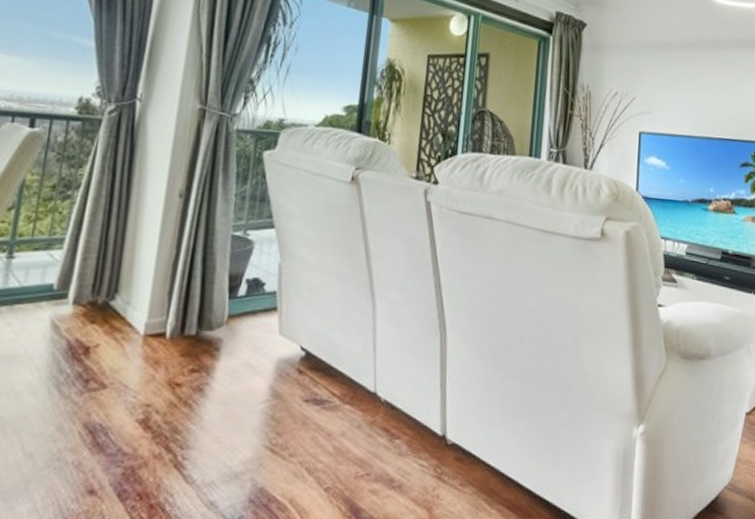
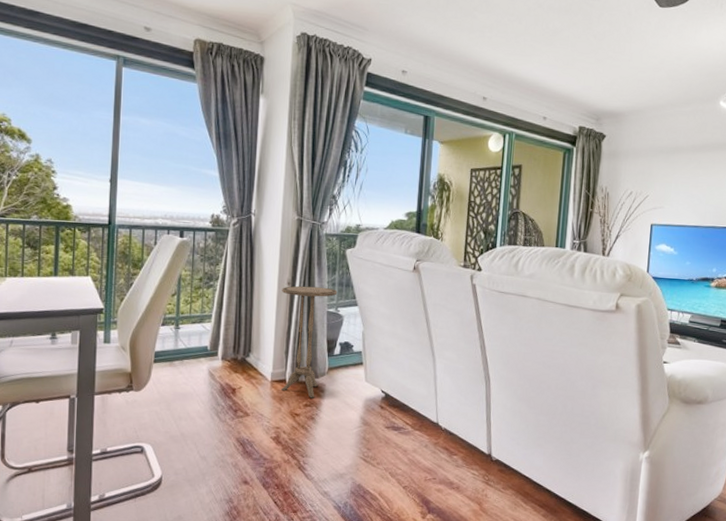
side table: none [158,199,248,360] -> present [281,285,338,399]

